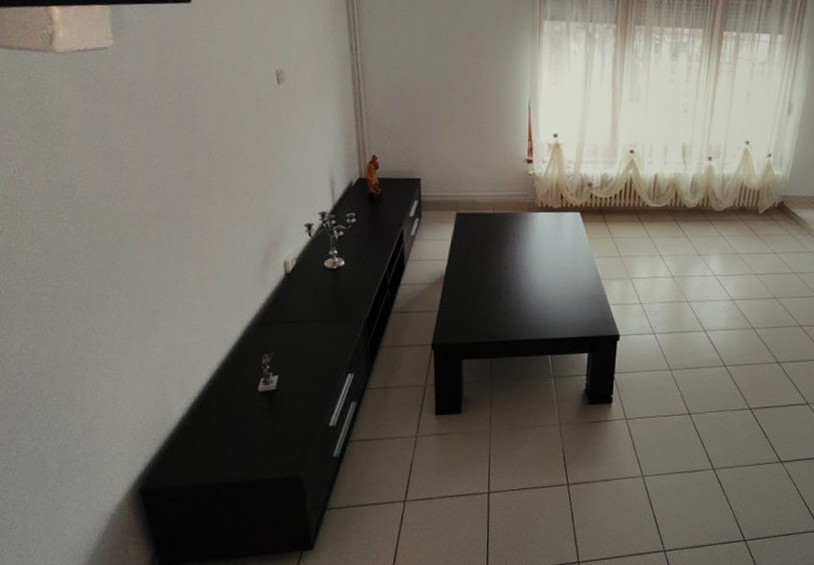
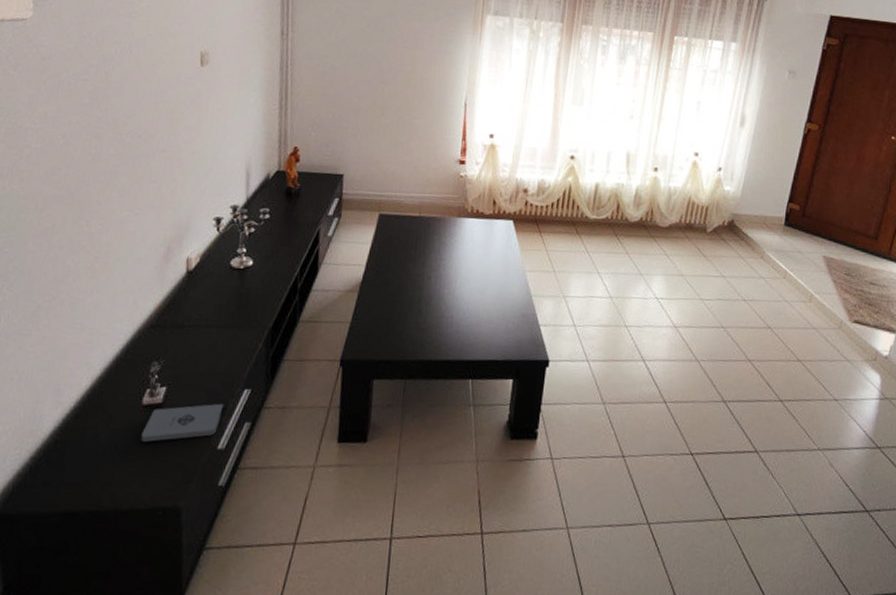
notepad: none [260,387,331,423] -> present [141,403,224,442]

